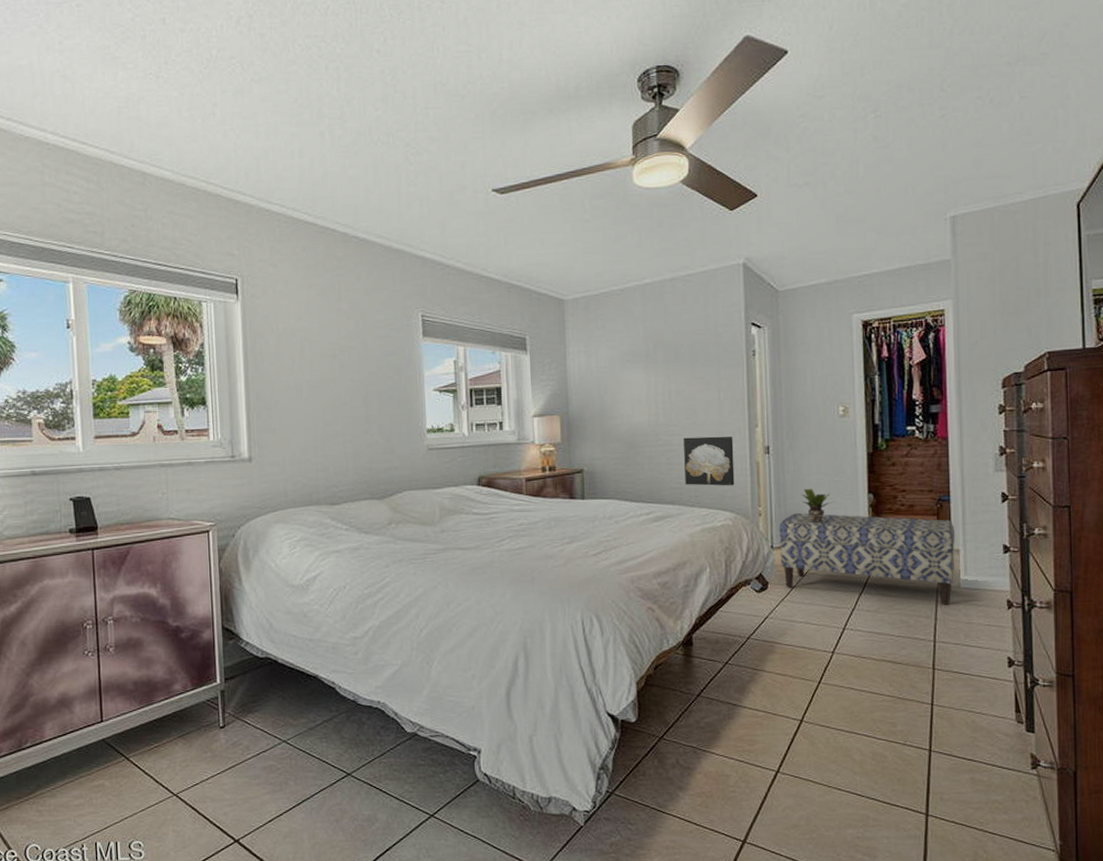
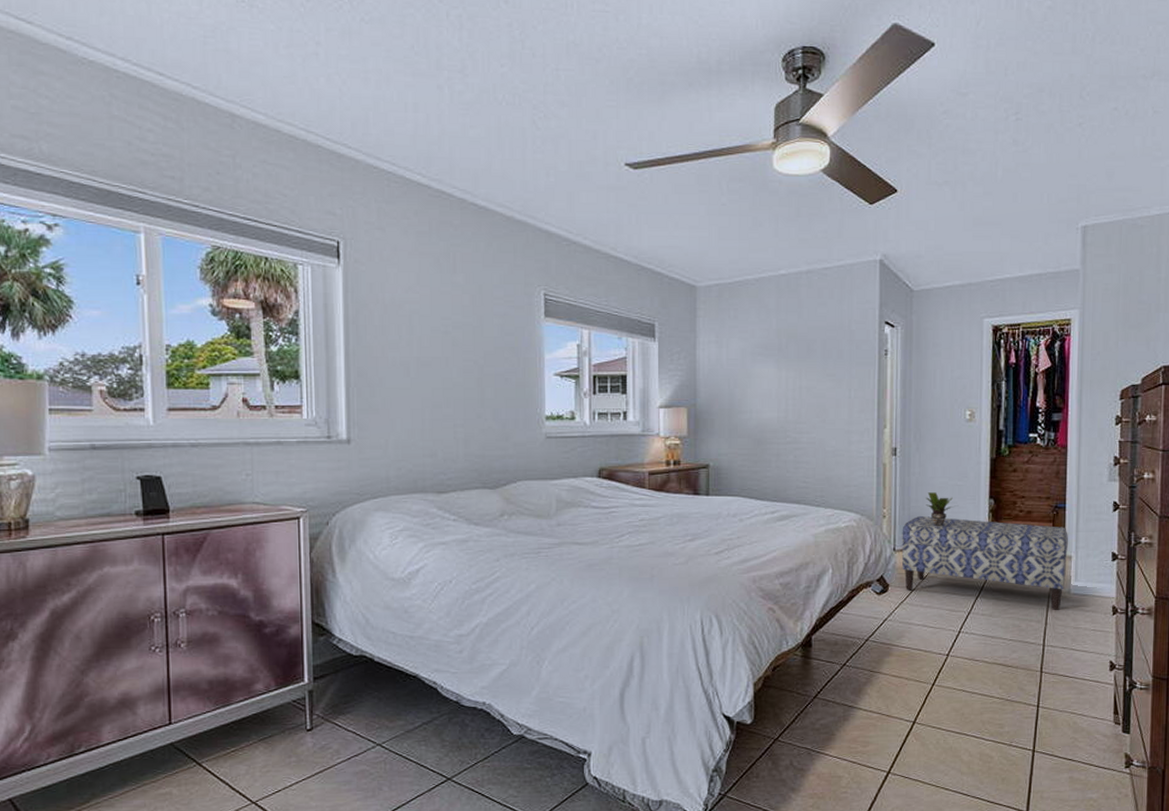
wall art: present [684,436,735,486] -> none [812,436,862,487]

